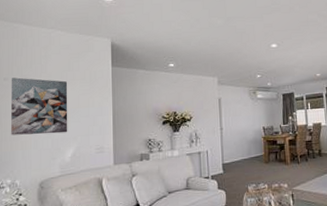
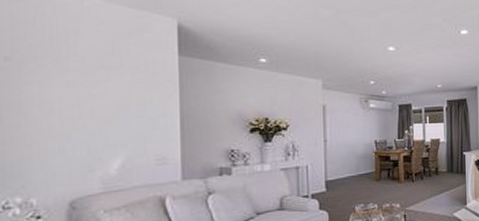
wall art: present [10,77,68,135] -> none [16,58,113,138]

